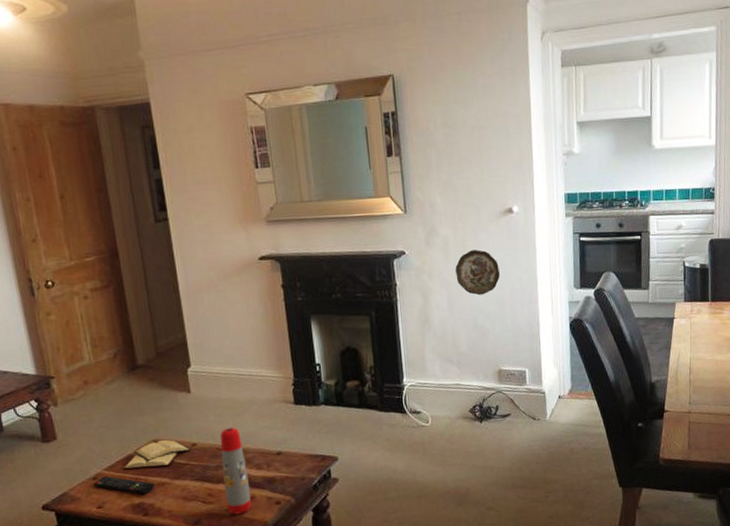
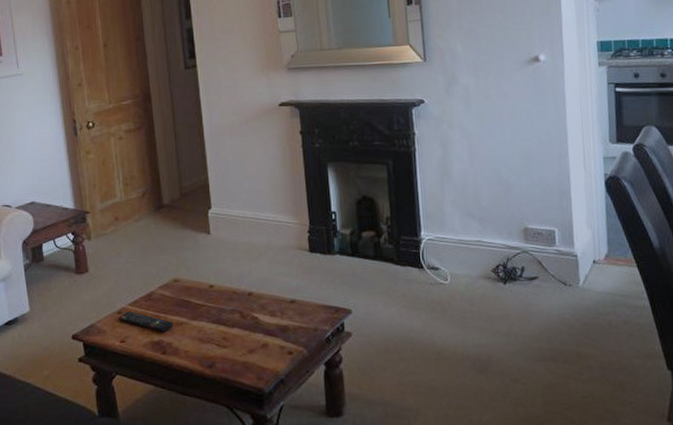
diary: present [122,439,191,469] -> none [145,279,208,306]
water bottle: present [220,427,251,515] -> none [236,272,264,362]
decorative plate: present [455,250,500,296] -> none [477,99,525,148]

